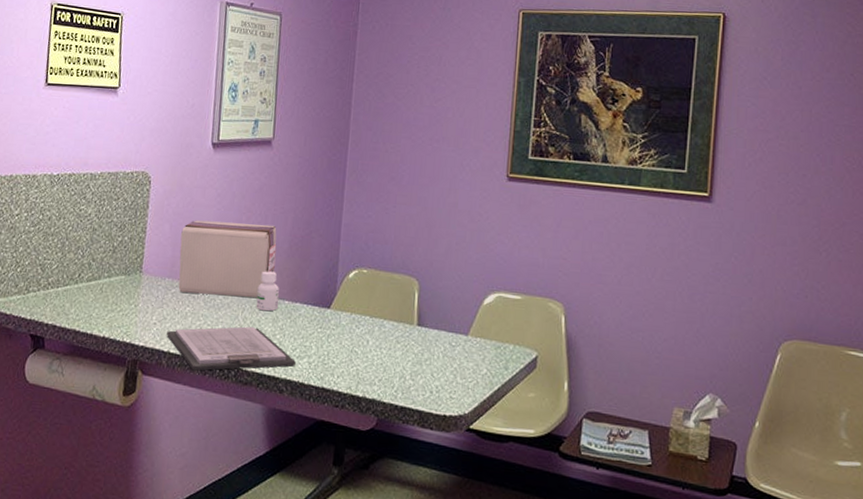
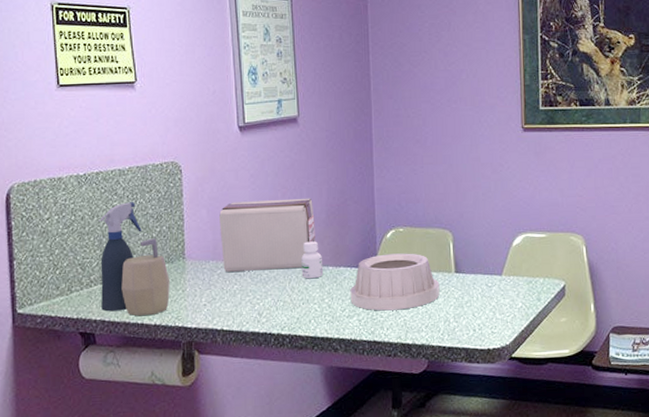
spray bottle: none [54,207,104,318] -> present [98,202,142,312]
soap dispenser: none [76,247,124,327] -> present [121,238,170,316]
clipboard: present [167,326,296,371] -> none [218,295,346,343]
pet bowl: none [303,295,399,358] -> present [350,253,440,311]

